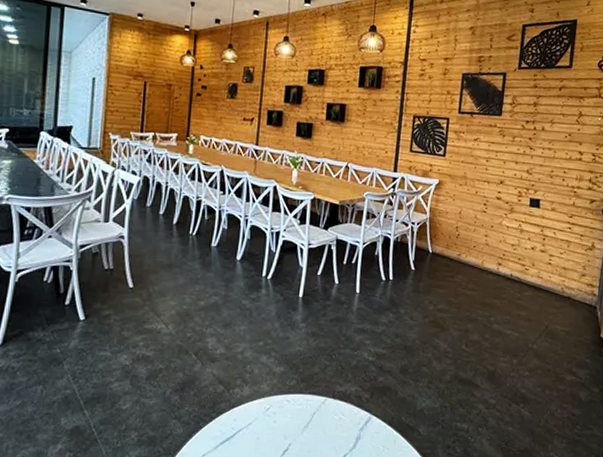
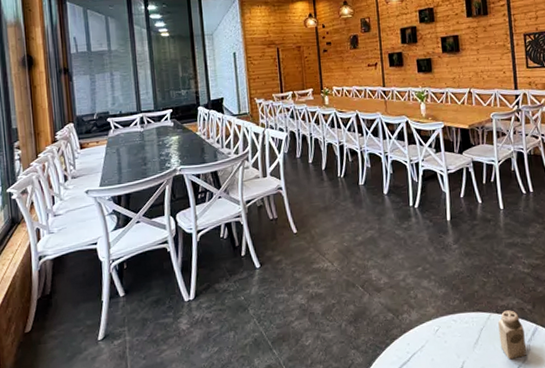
salt shaker: none [330,397,358,447] -> present [498,310,526,360]

